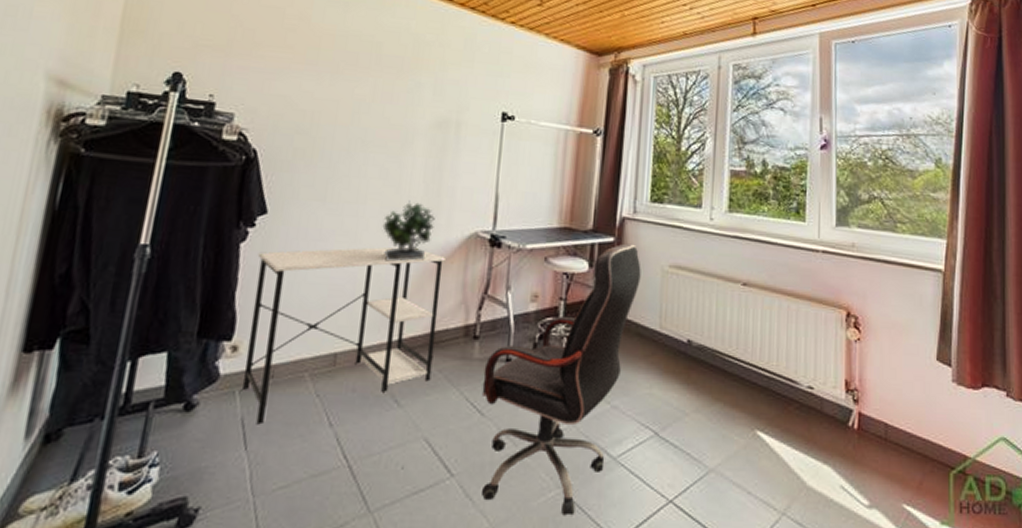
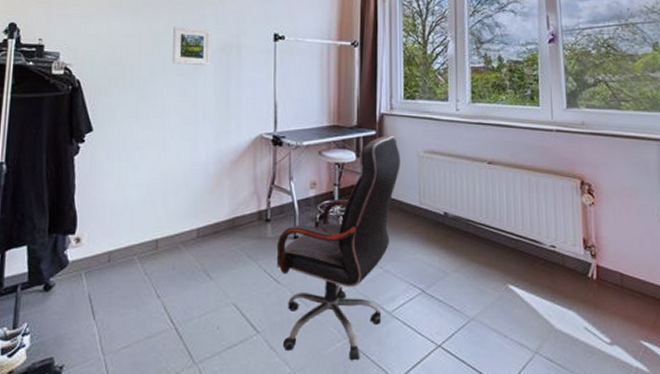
desk: present [243,246,446,425] -> none [87,150,238,299]
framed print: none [375,93,426,145] -> present [172,26,211,66]
potted plant: present [382,200,435,262] -> none [185,112,226,163]

